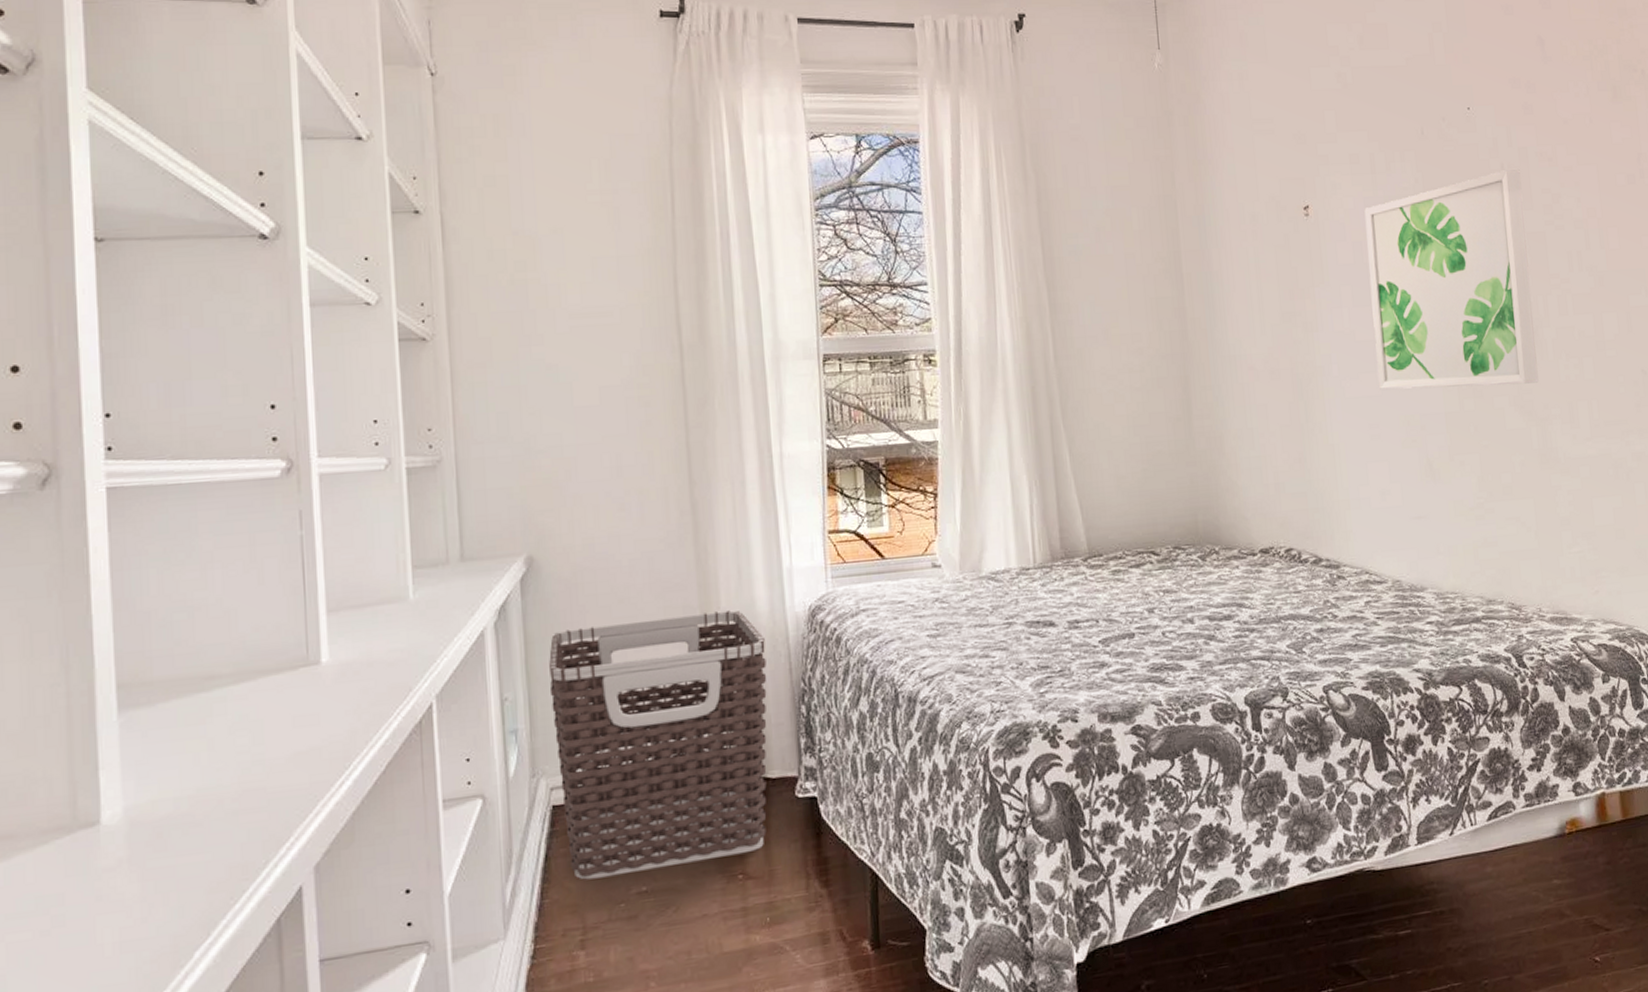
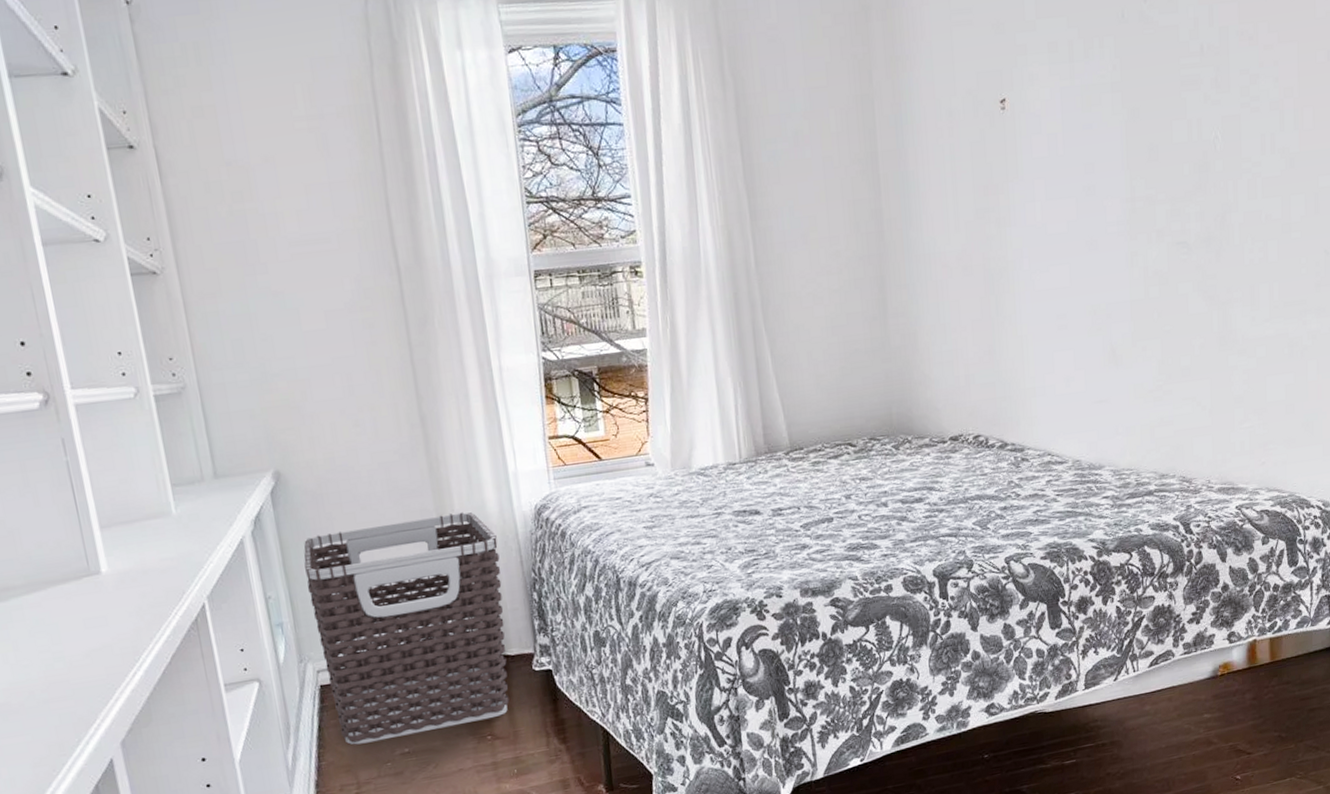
wall art: present [1364,169,1539,390] -> none [1061,50,1223,281]

